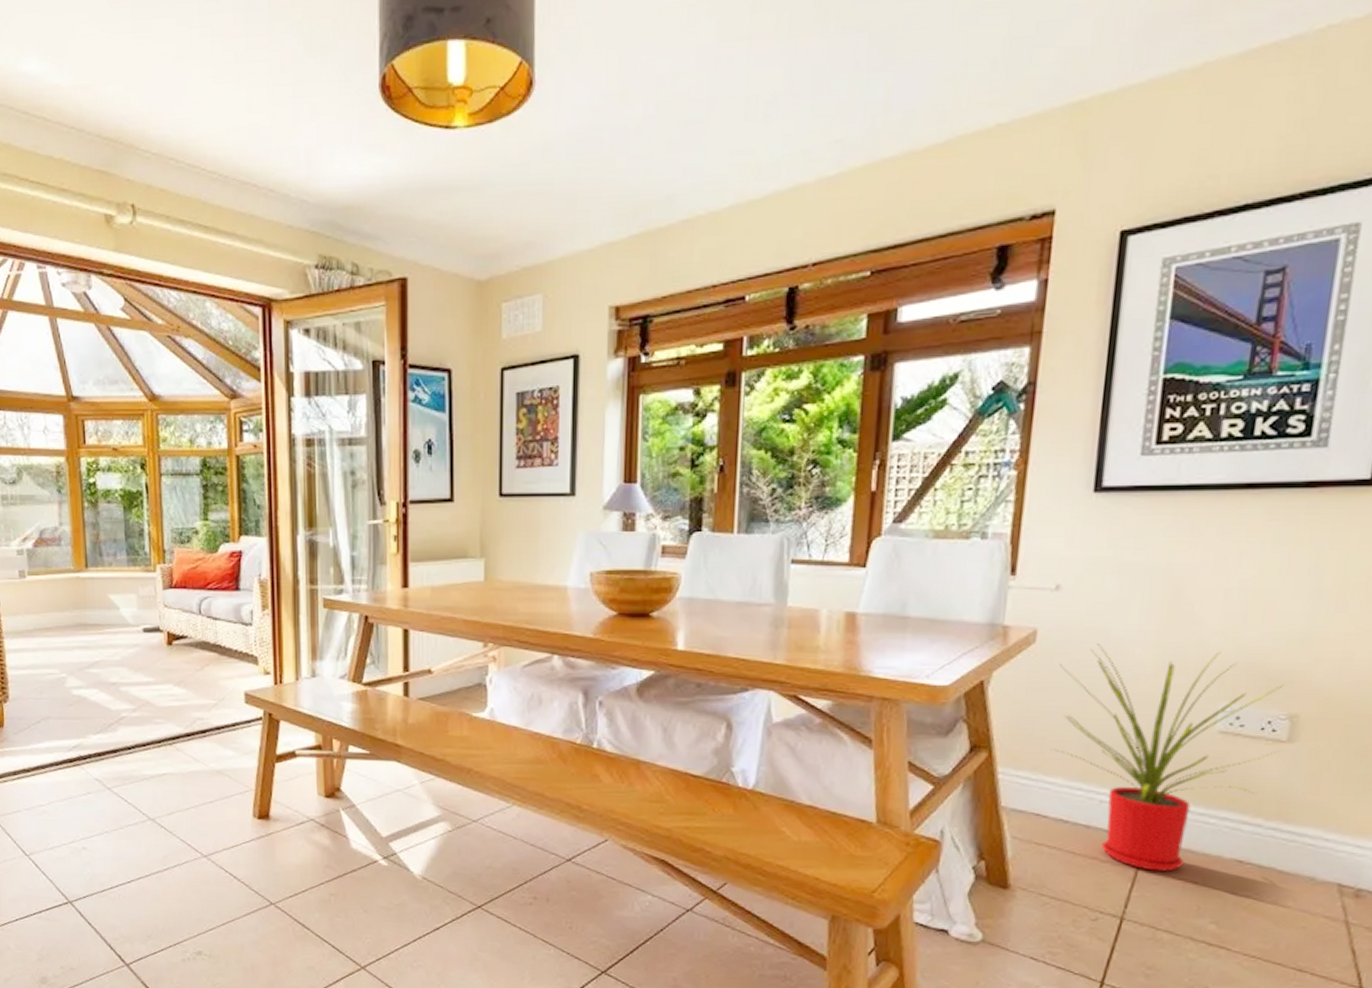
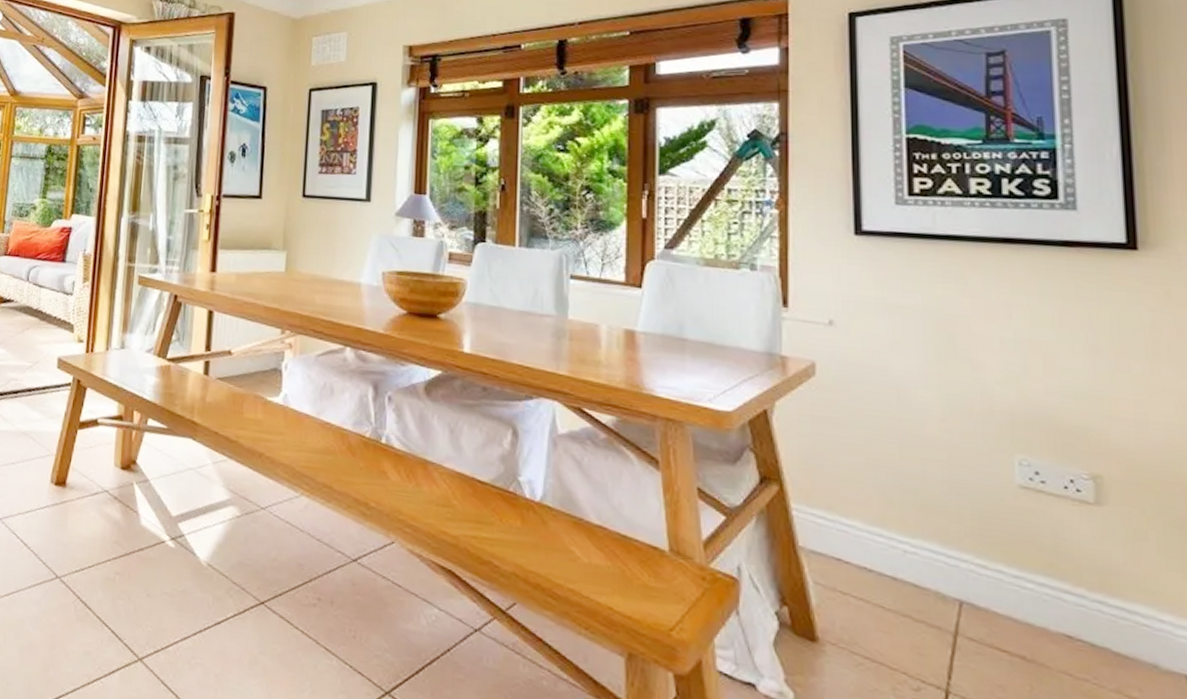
house plant: present [1051,643,1284,872] -> none [842,381,1085,641]

